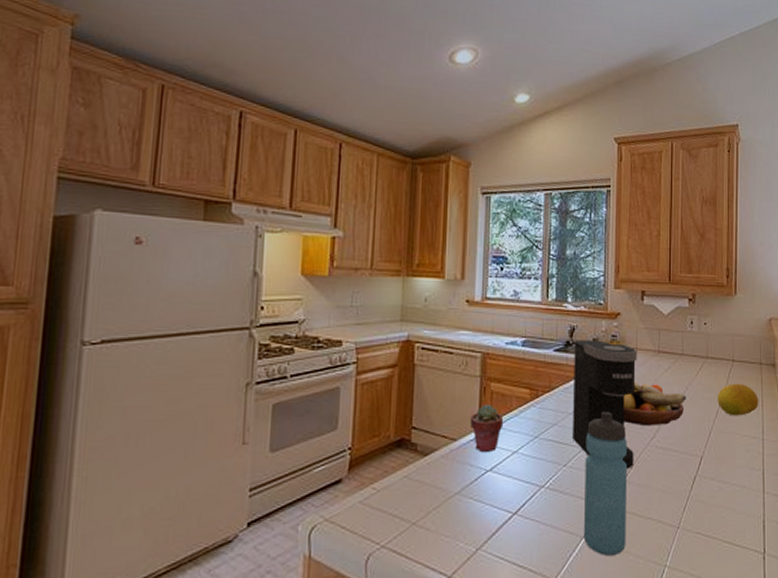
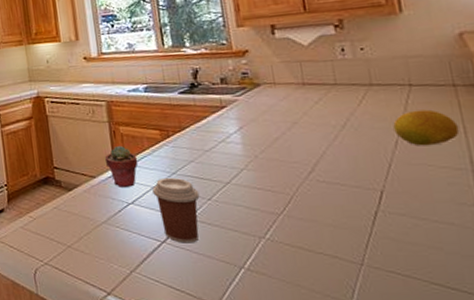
coffee cup: none [513,441,557,514] -> present [152,177,200,243]
coffee maker: present [573,340,637,469] -> none [200,79,291,203]
water bottle: present [584,411,627,556] -> none [228,147,296,287]
fruit bowl: present [623,381,686,427] -> none [266,116,349,161]

